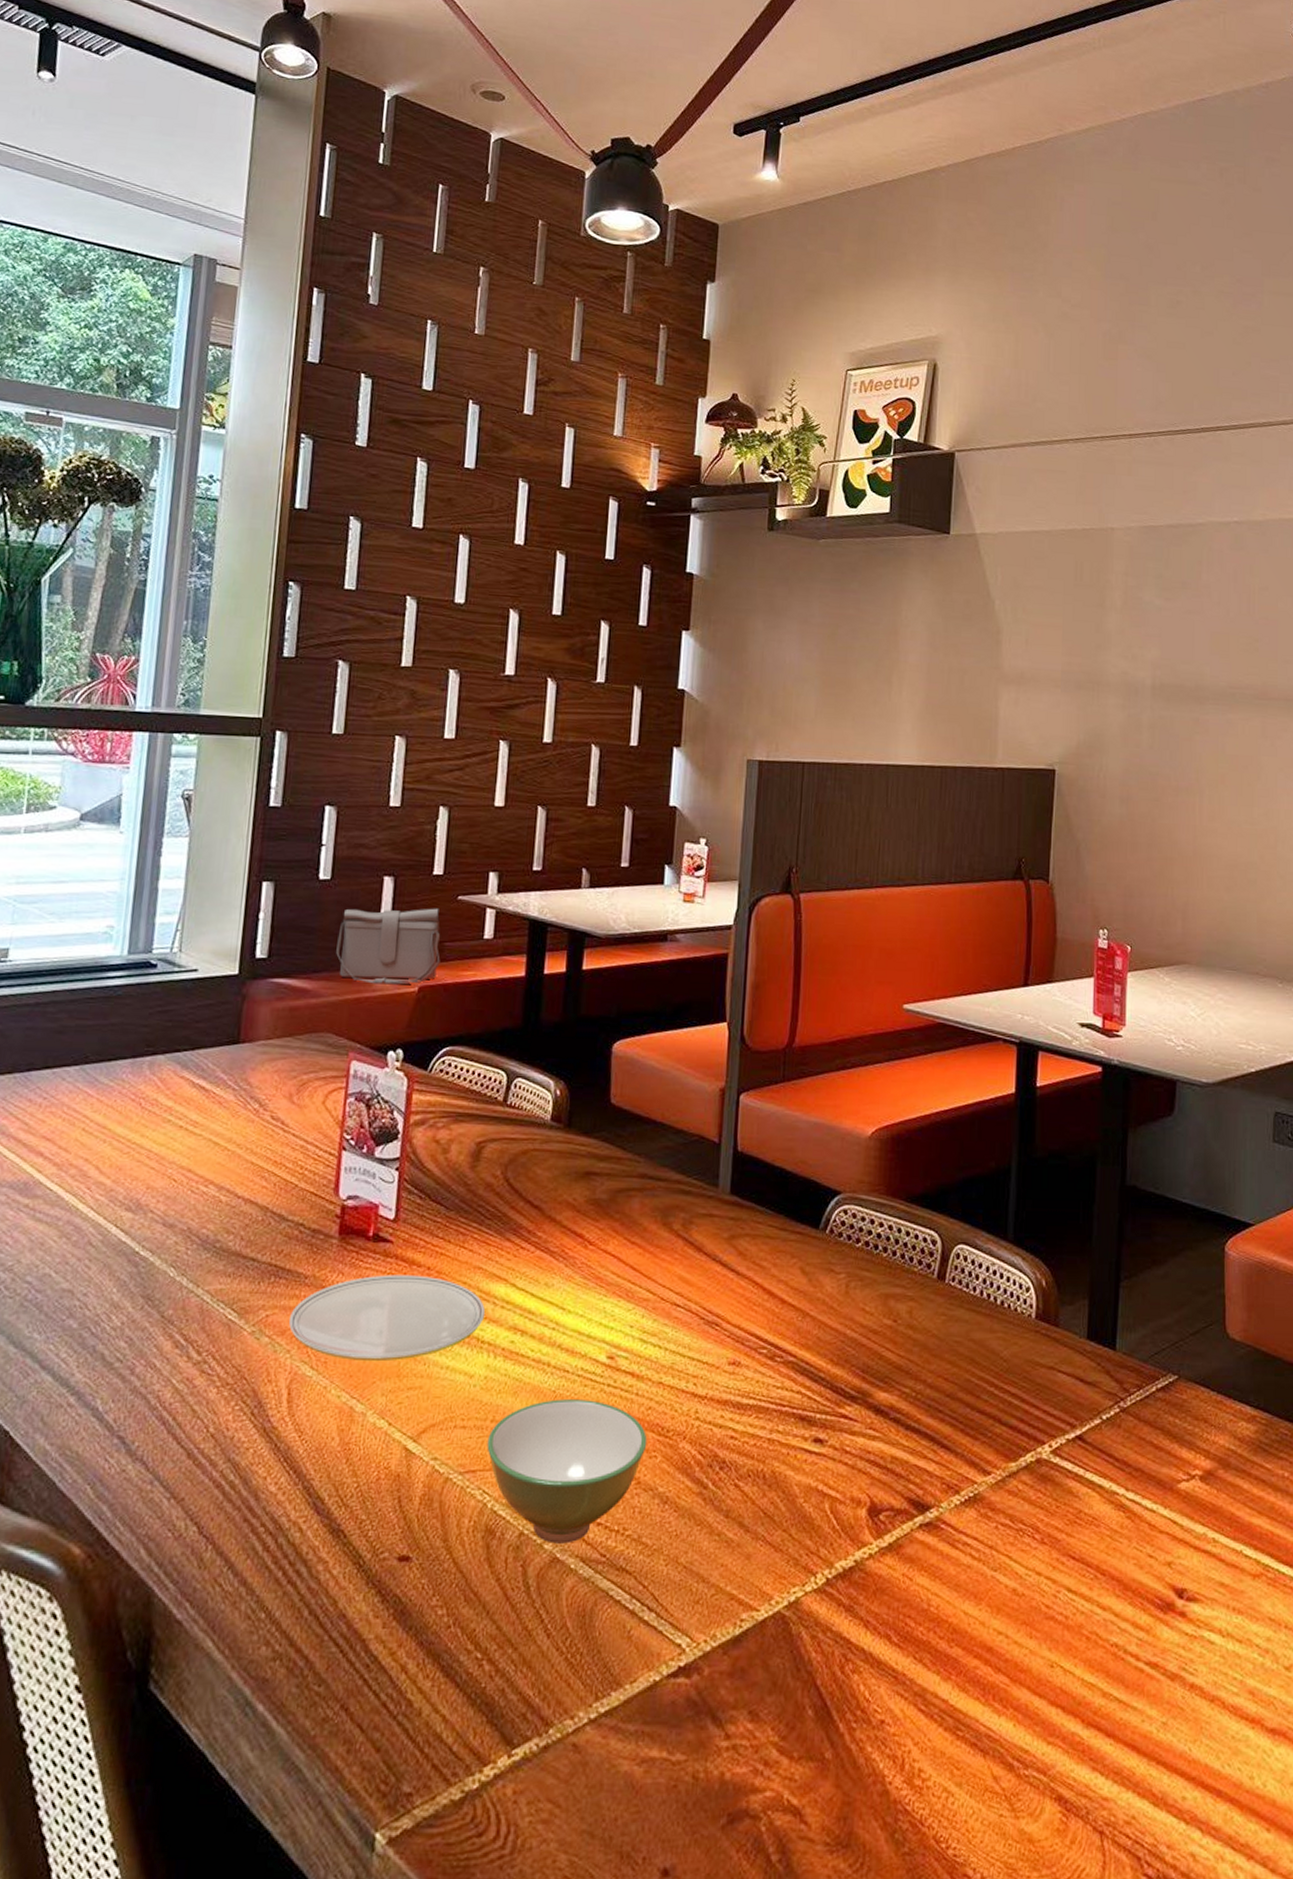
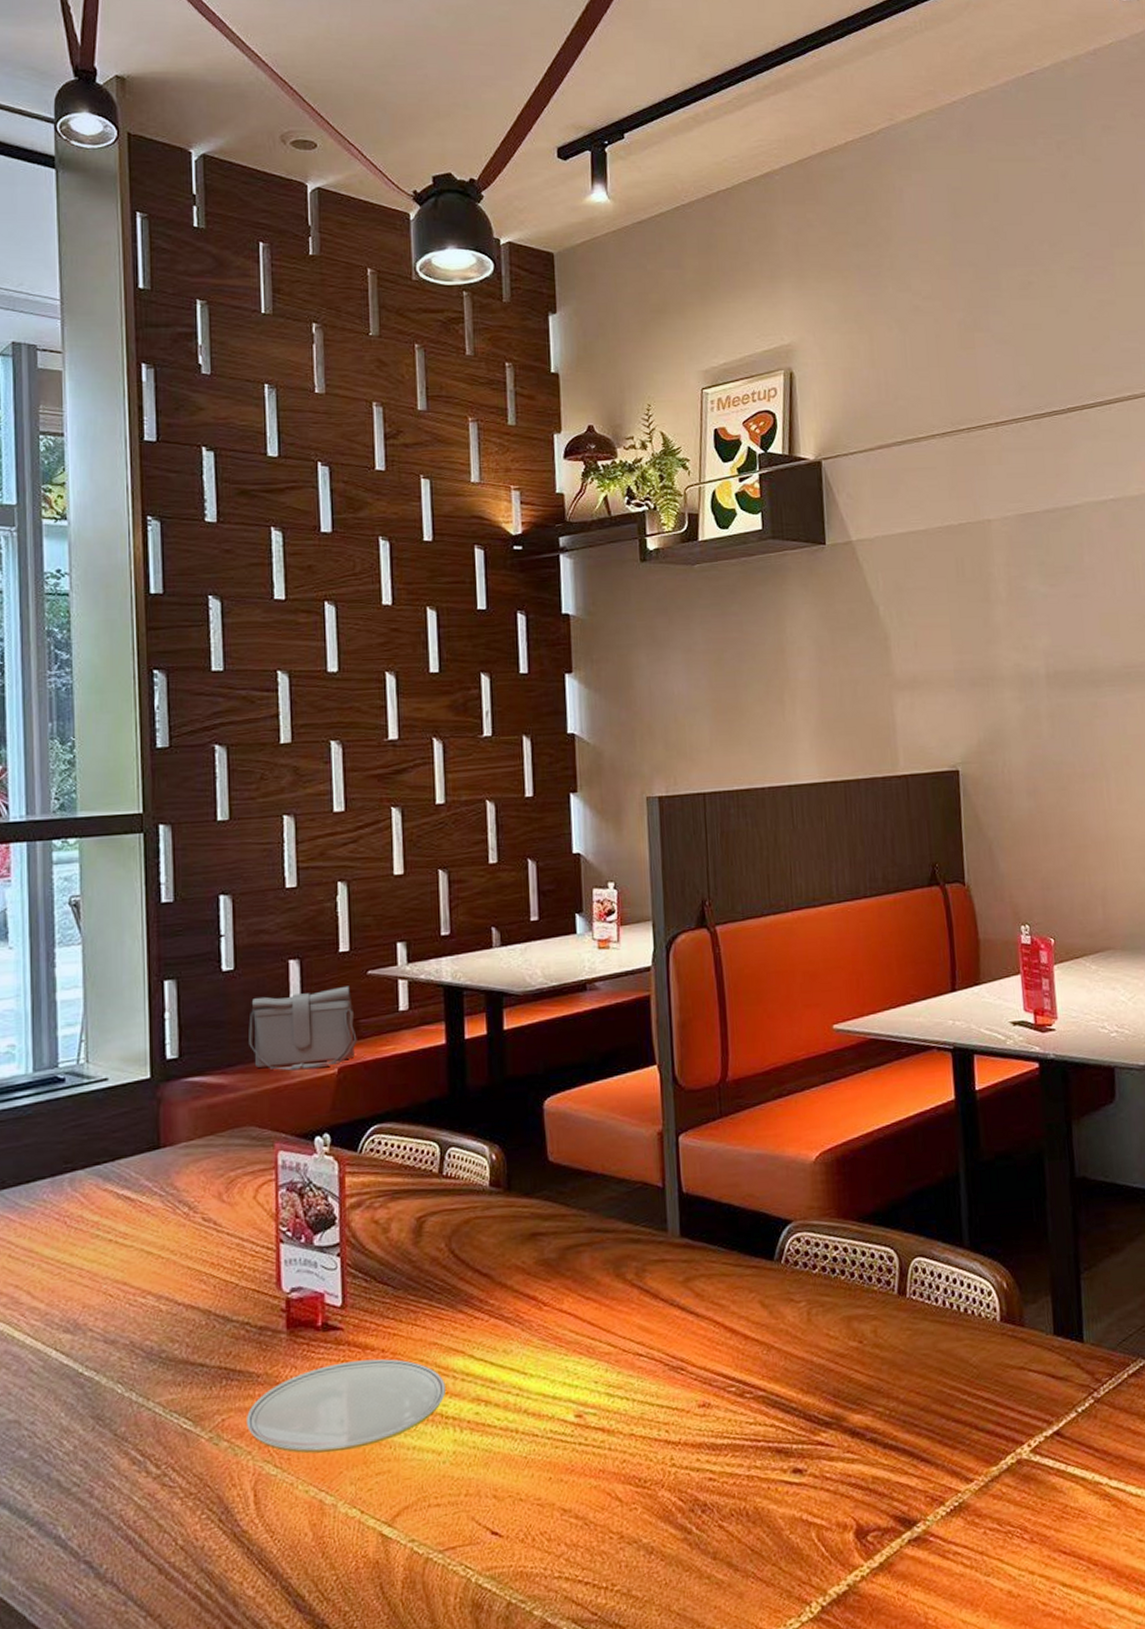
bowl: present [487,1399,648,1544] -> none [463,1461,626,1610]

